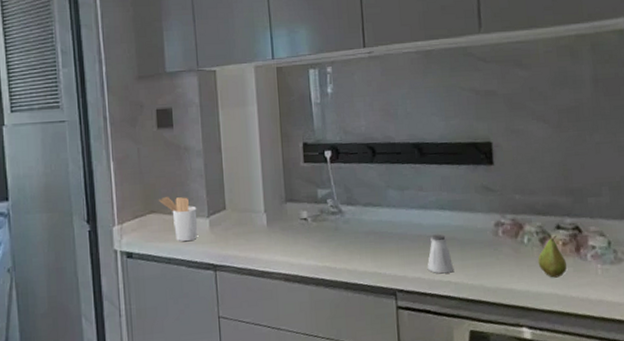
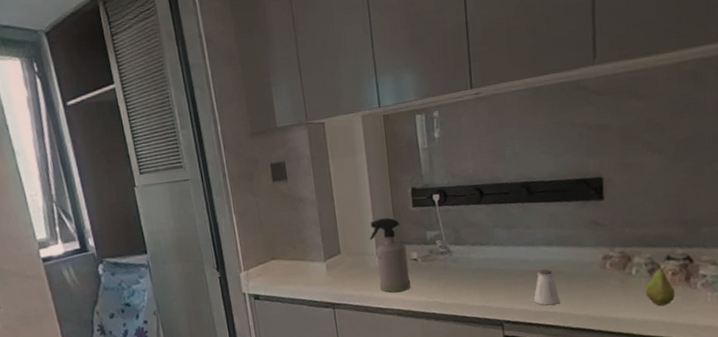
utensil holder: present [159,196,198,242] -> none [279,243,316,284]
spray bottle: none [257,172,300,255] -> present [369,217,411,293]

